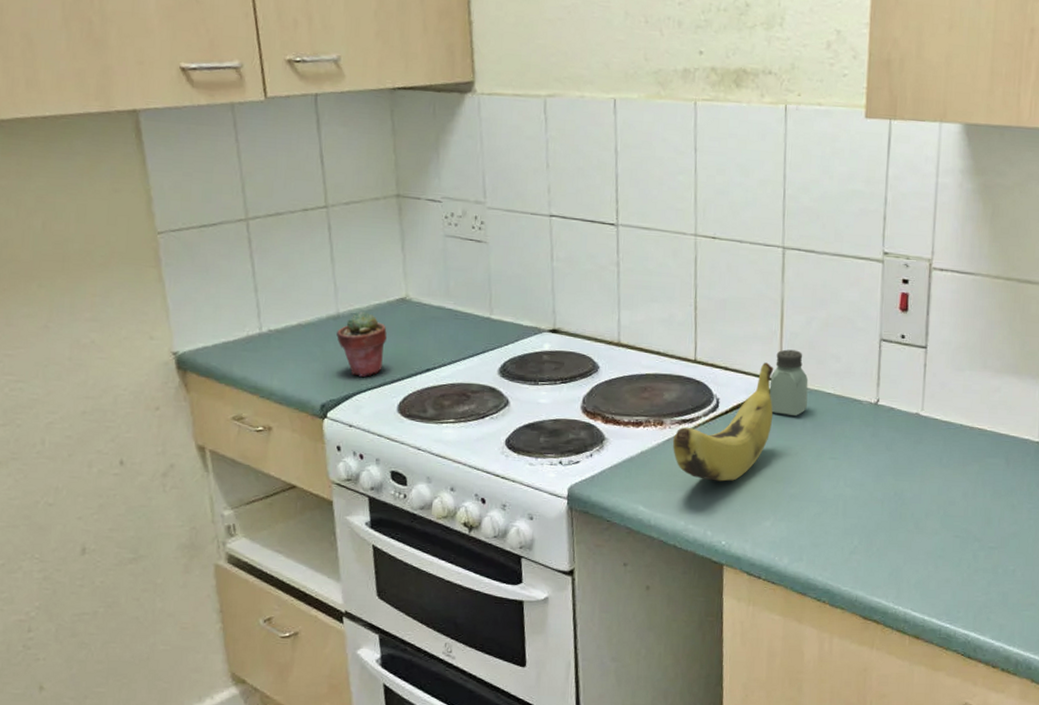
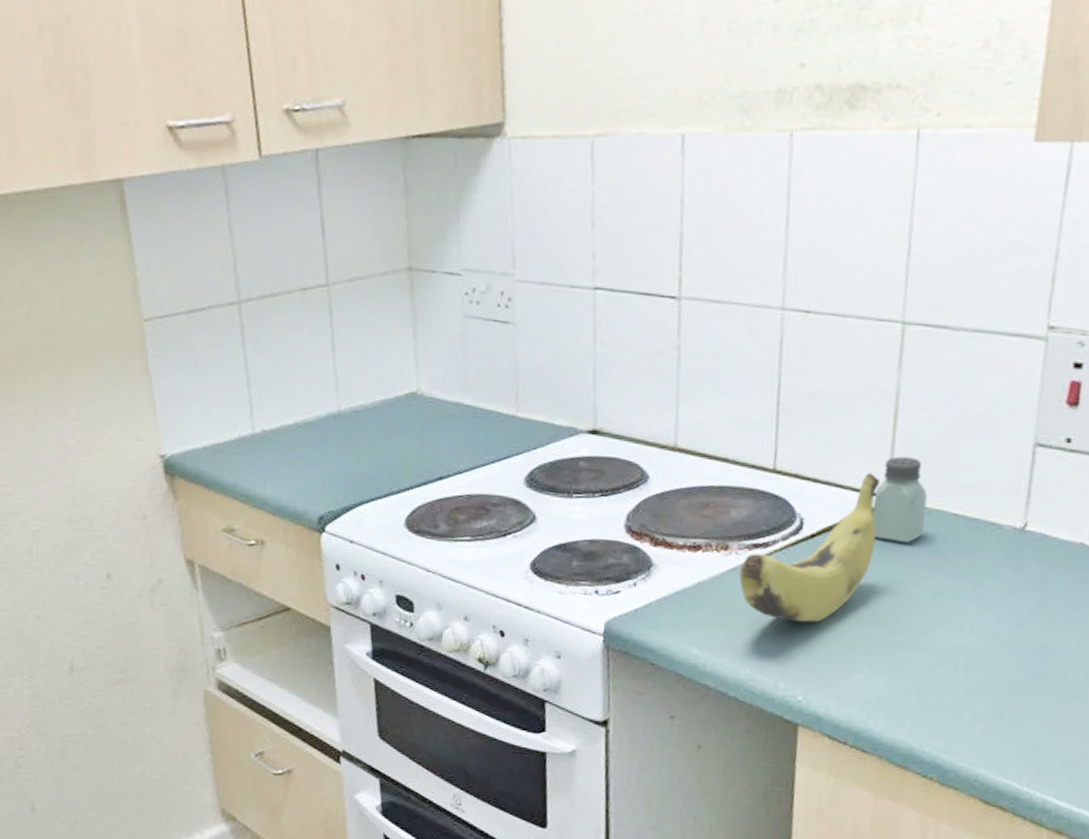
potted succulent: present [337,311,387,377] -> none [337,408,394,485]

